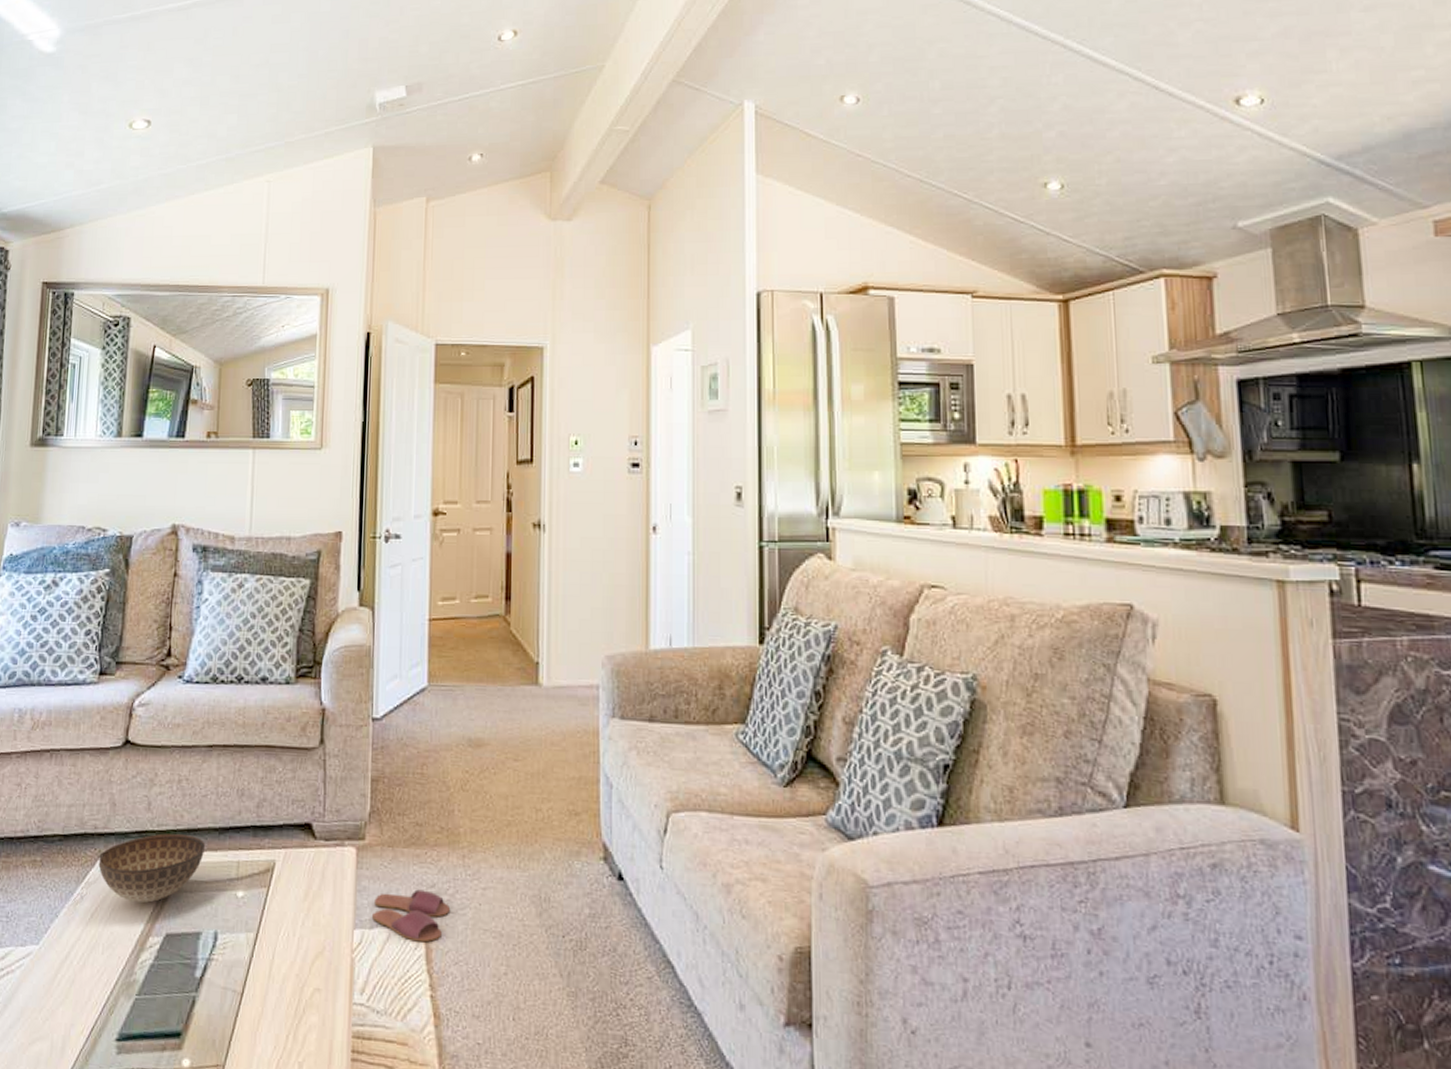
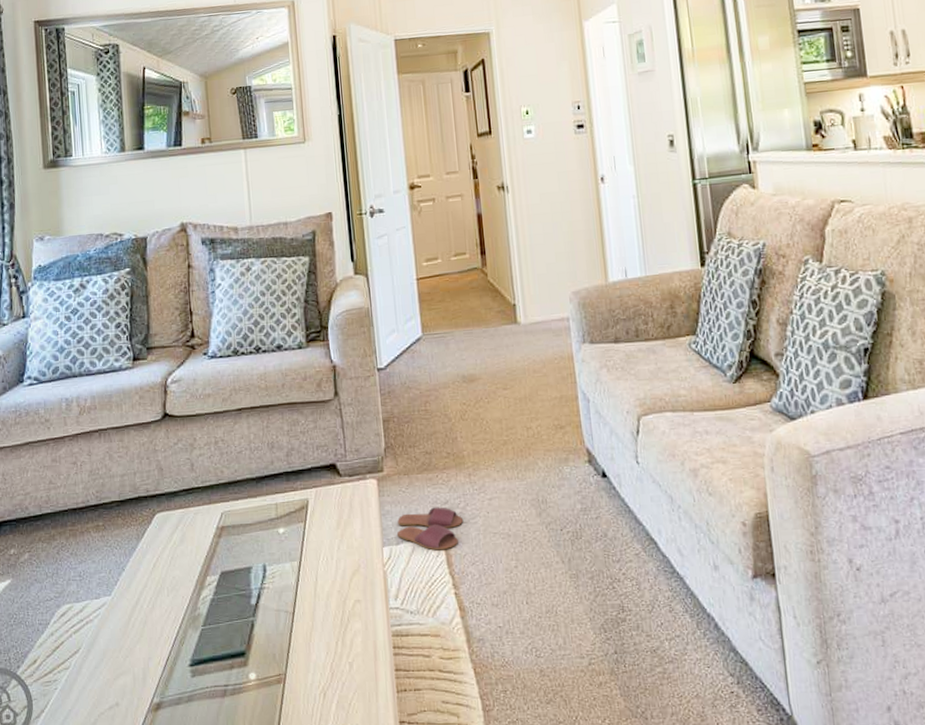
bowl: present [98,833,206,903] -> none [154,486,246,549]

